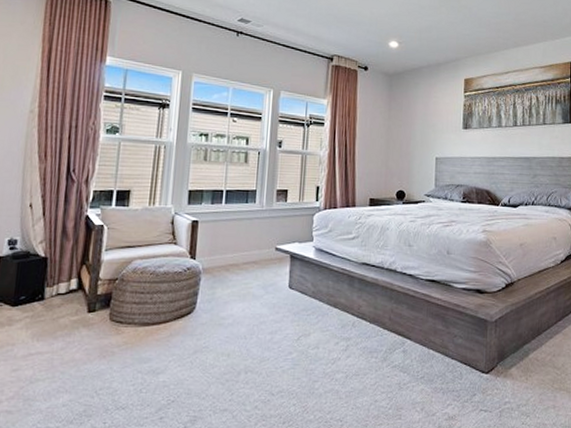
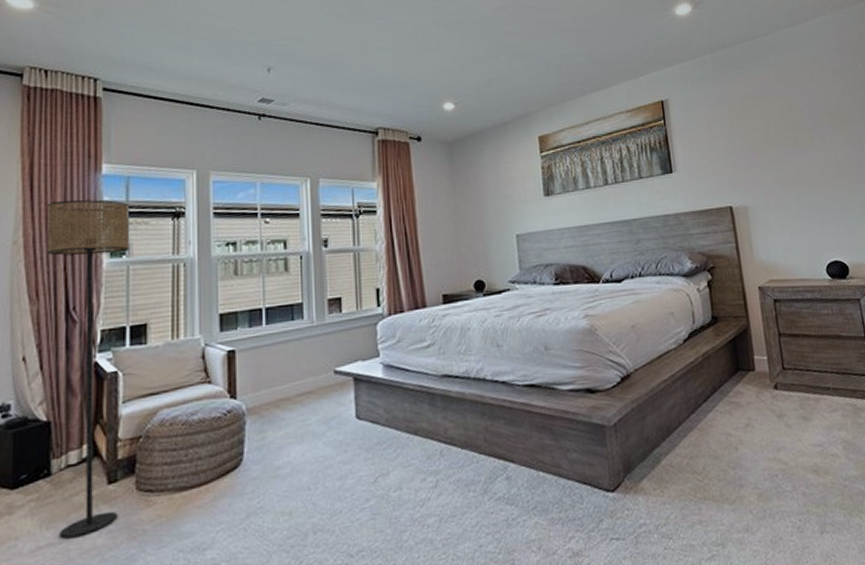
floor lamp: none [47,82,125,351] -> present [46,199,130,539]

